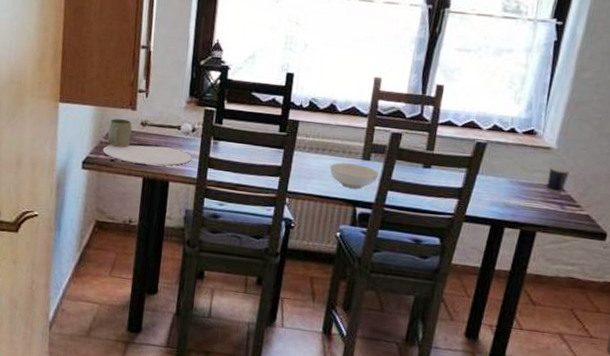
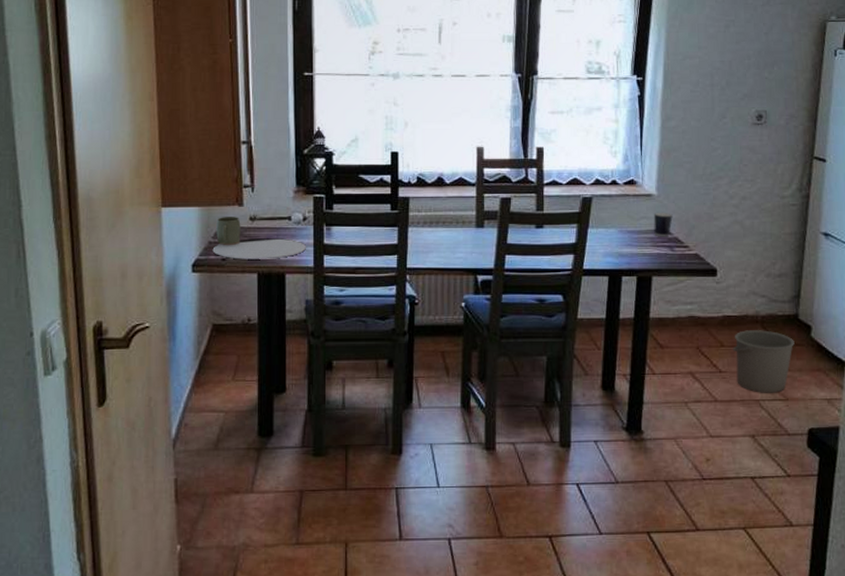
bowl: present [329,162,379,189] -> none [446,233,494,257]

